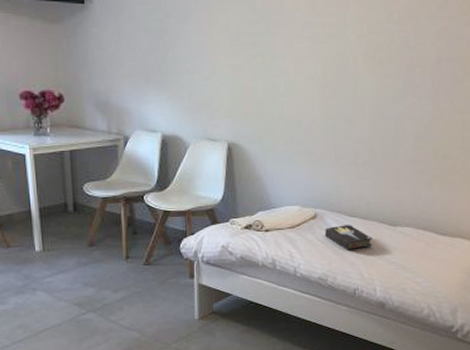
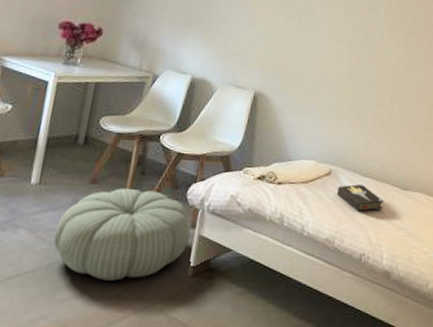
pouf: none [68,247,190,328] -> present [53,188,191,281]

